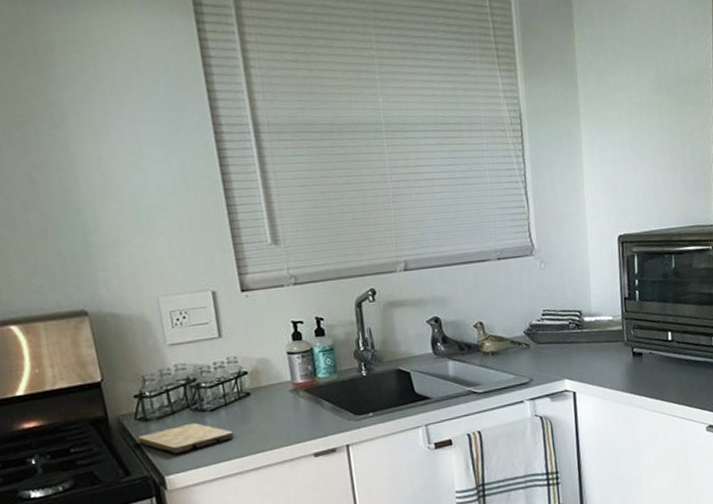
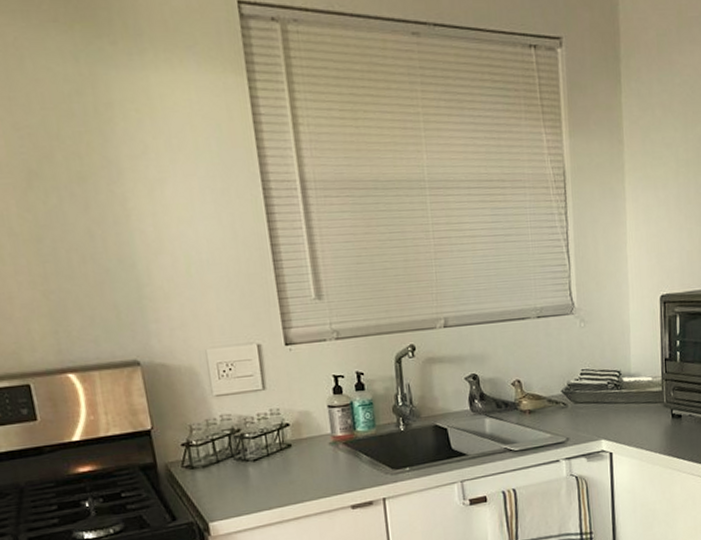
cutting board: present [137,422,234,455] -> none [183,471,275,502]

